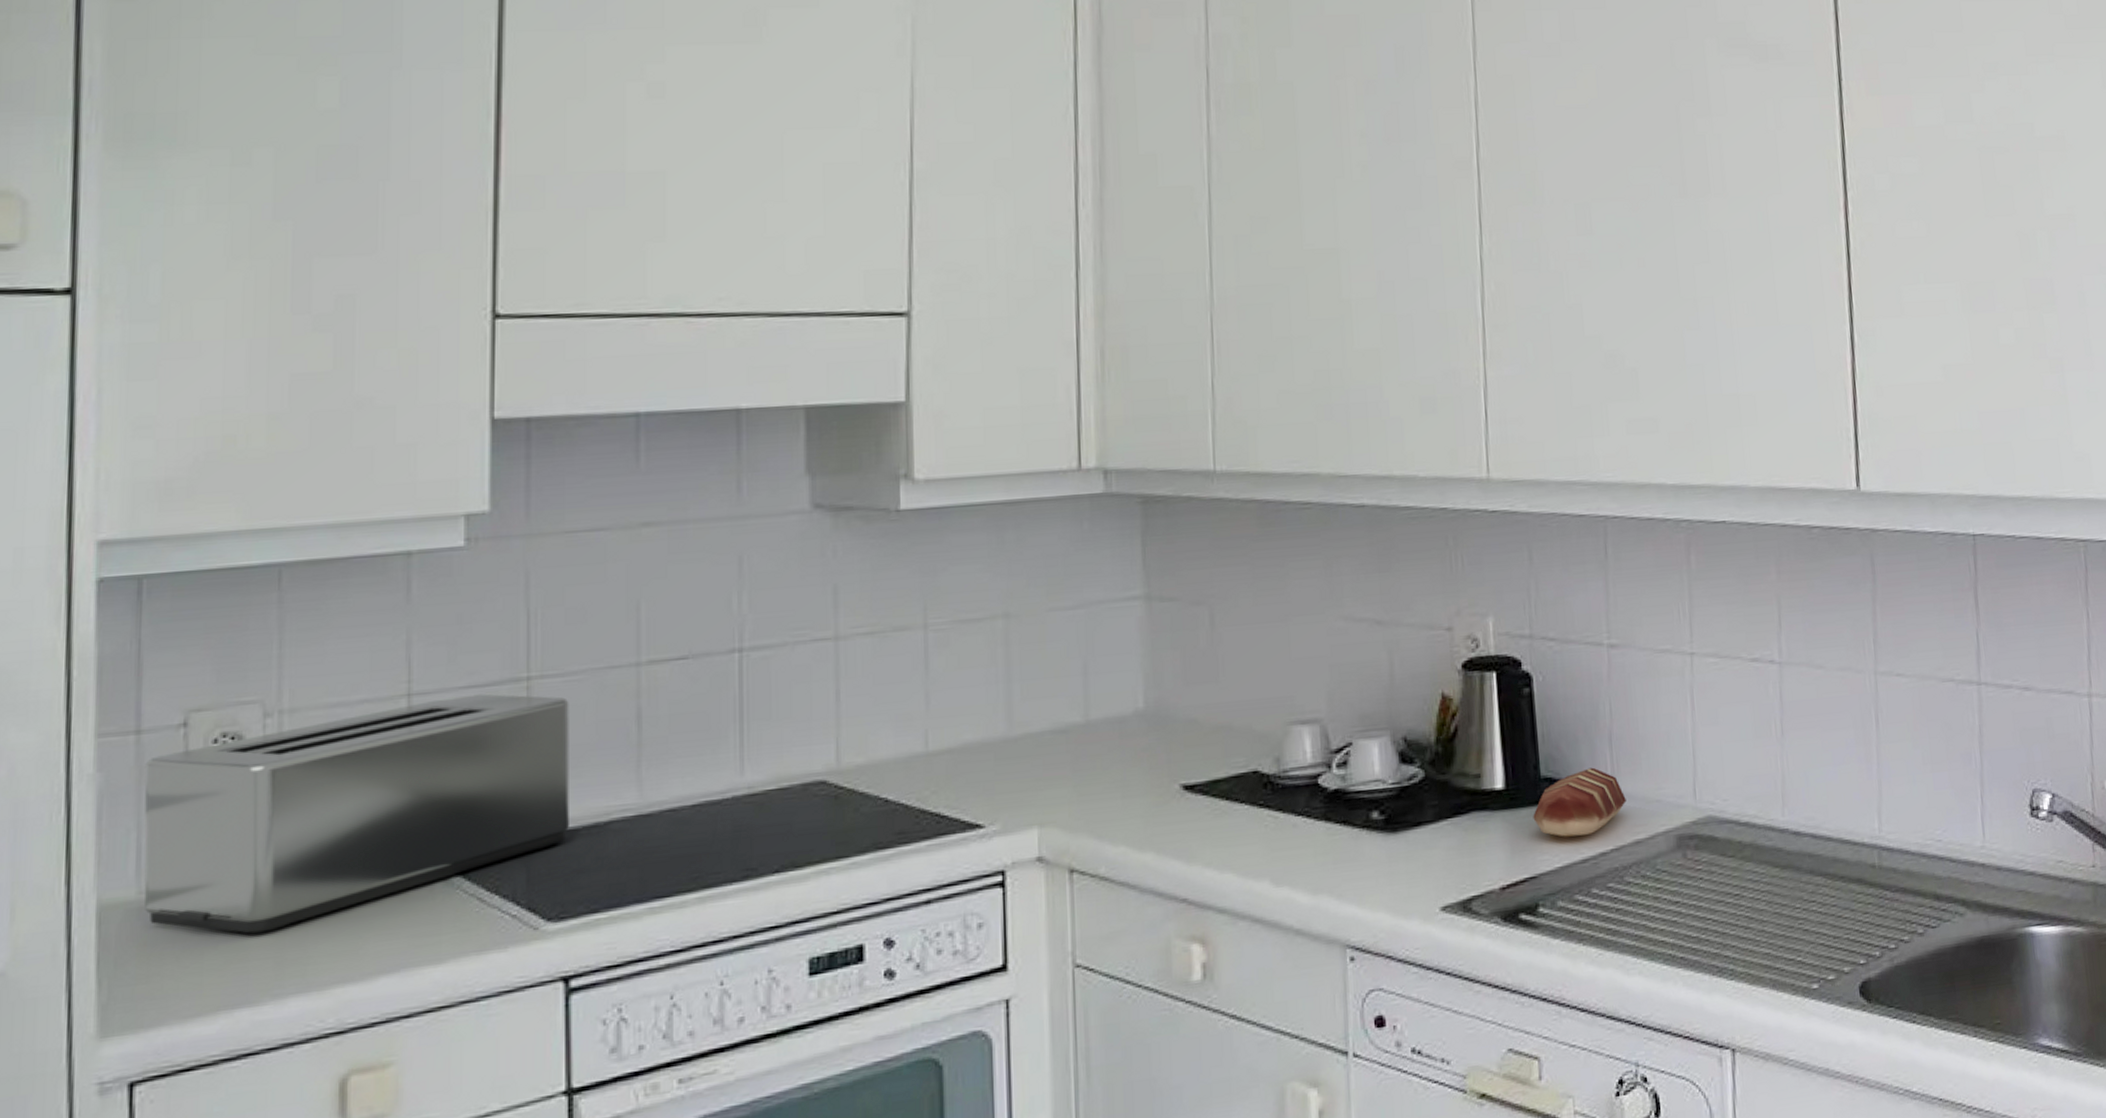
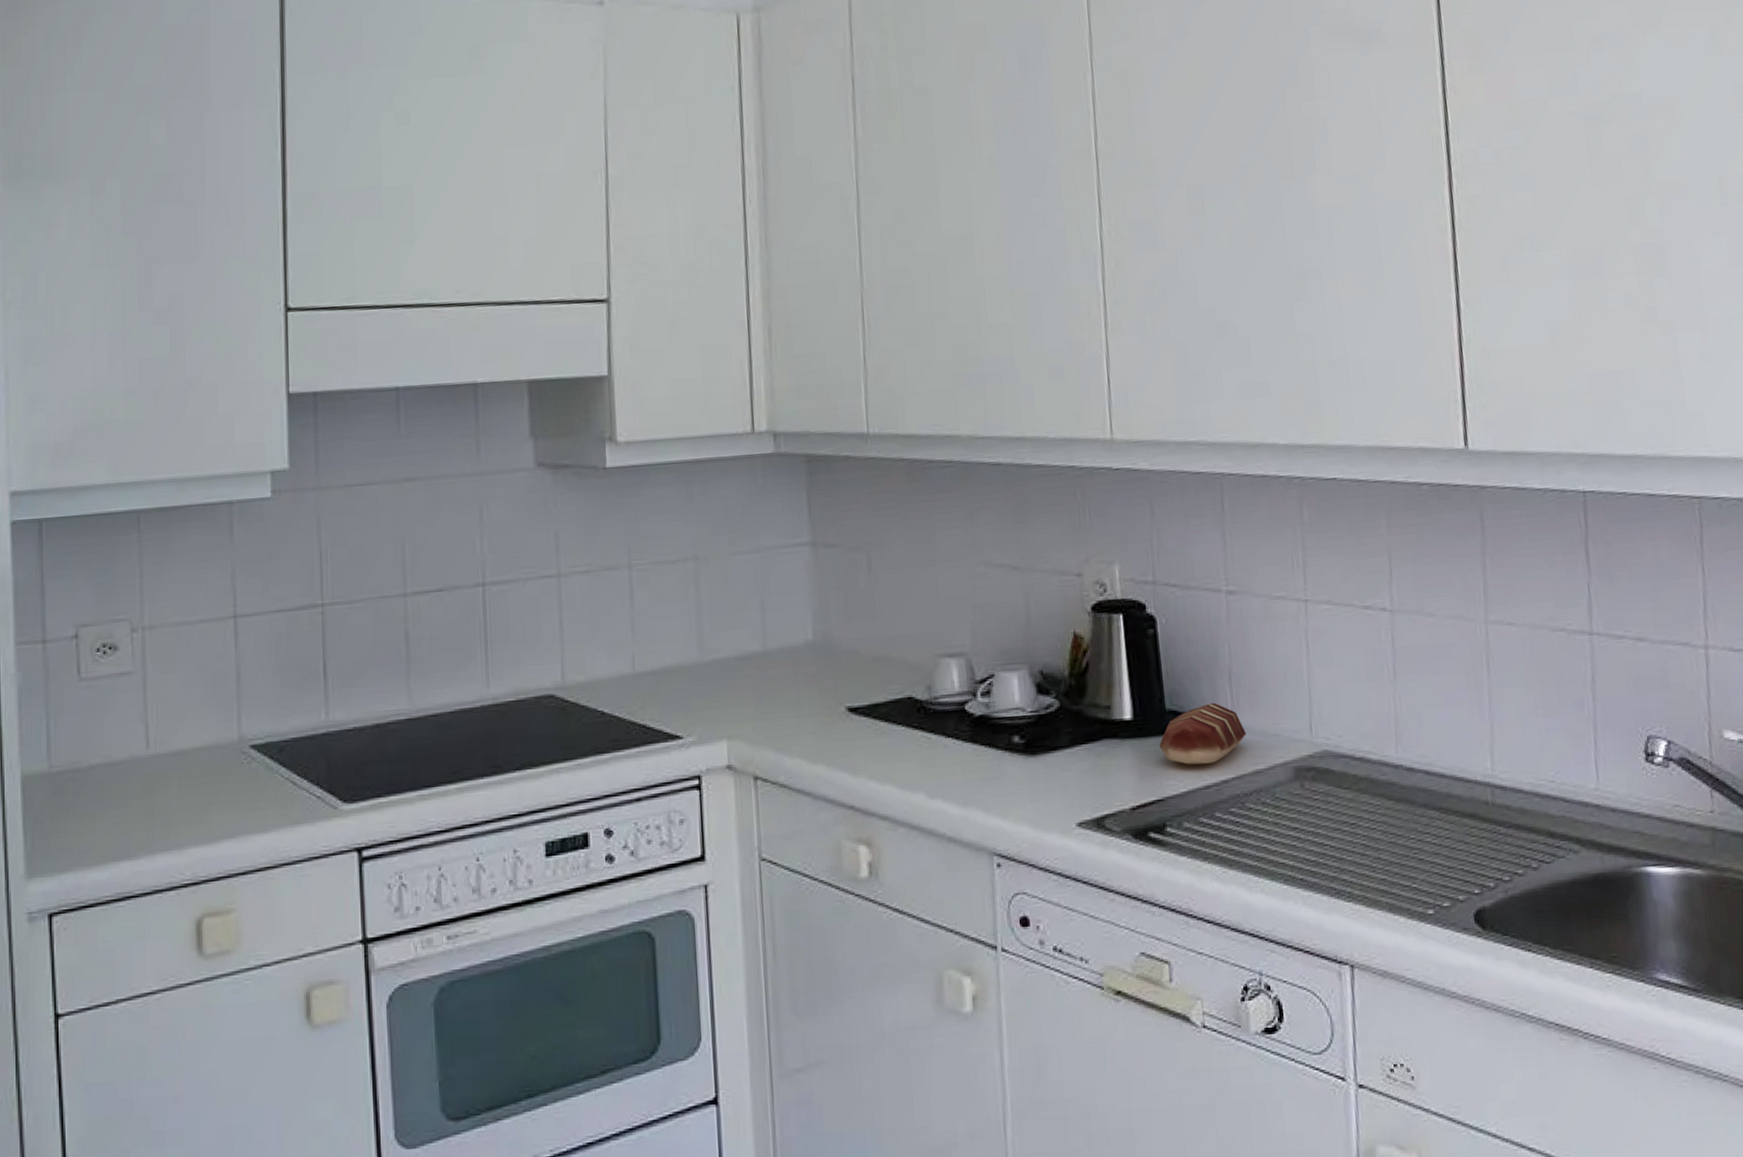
toaster: present [143,693,571,934] -> none [50,616,358,803]

